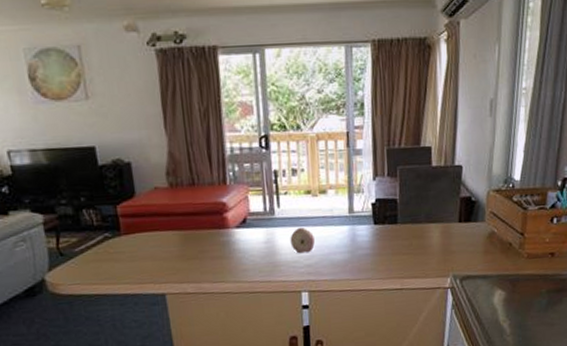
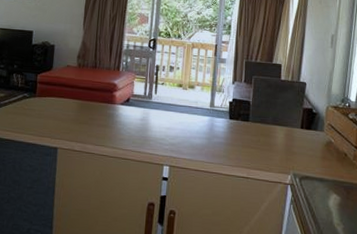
fruit: present [290,227,315,254] -> none [160,111,180,134]

